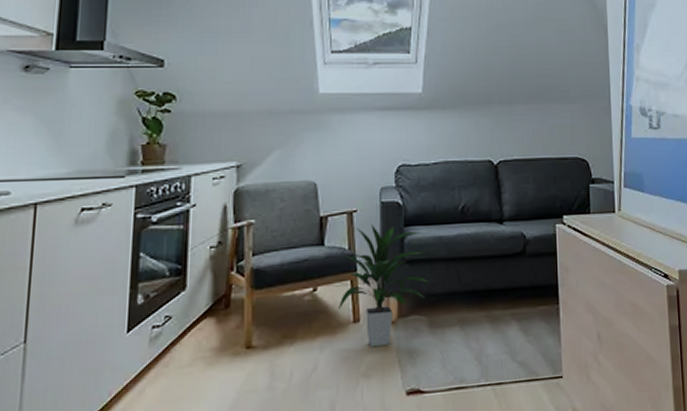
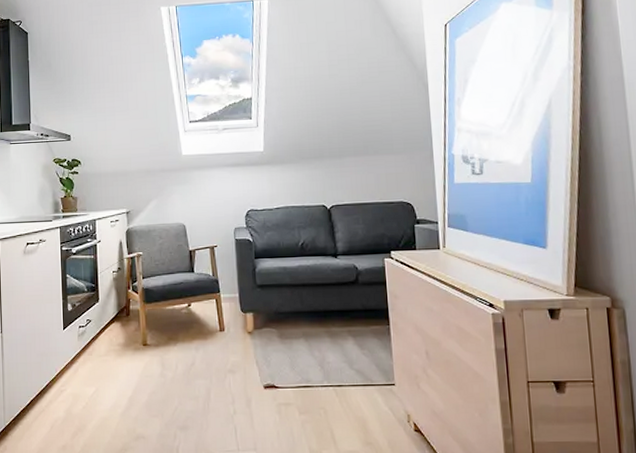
indoor plant: present [339,224,429,348] -> none [208,256,277,351]

